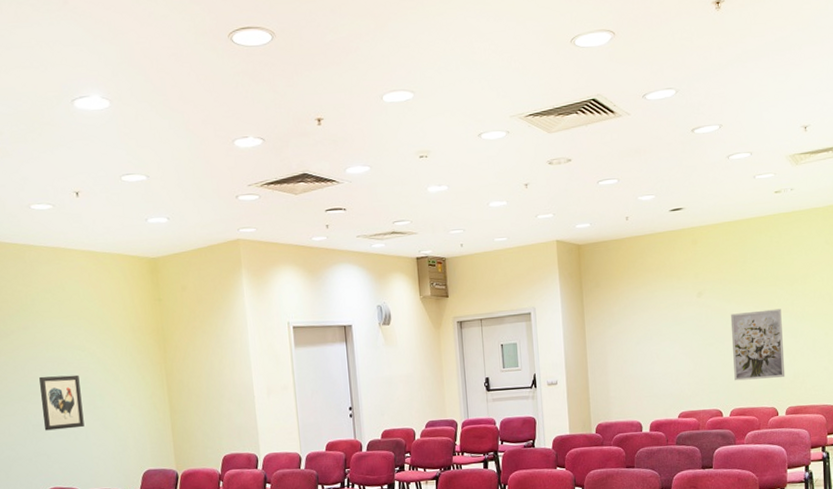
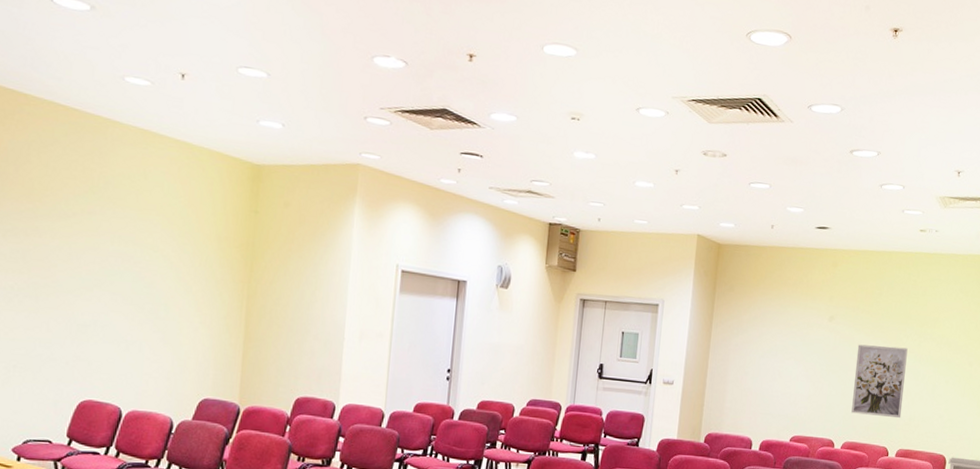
wall art: present [39,375,84,431] -> none [90,270,145,338]

